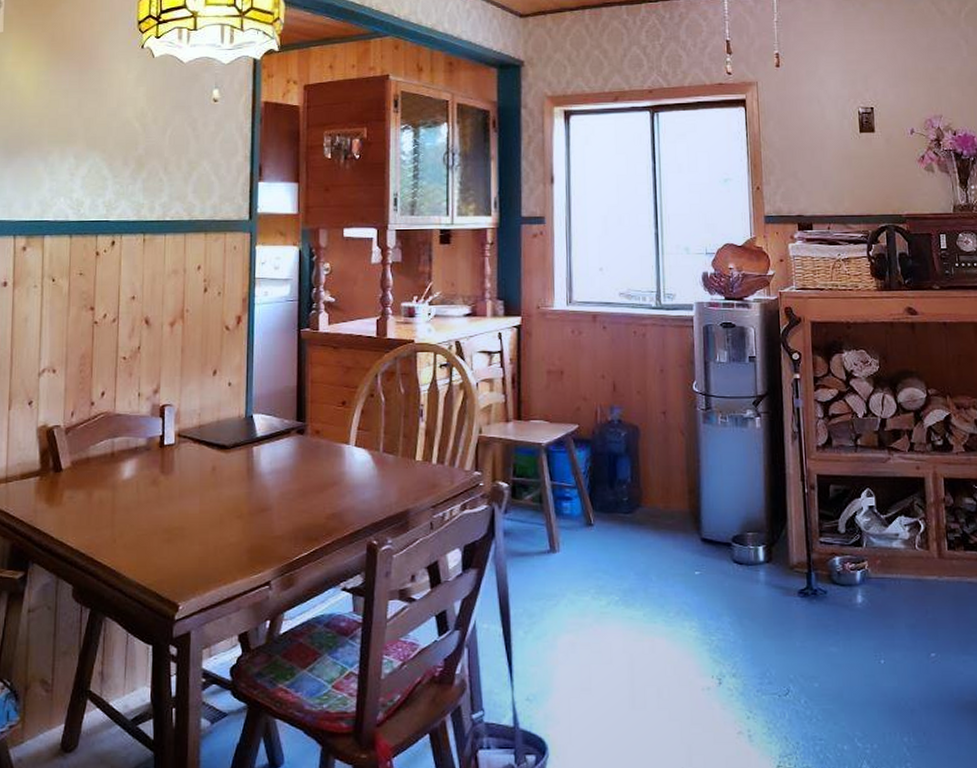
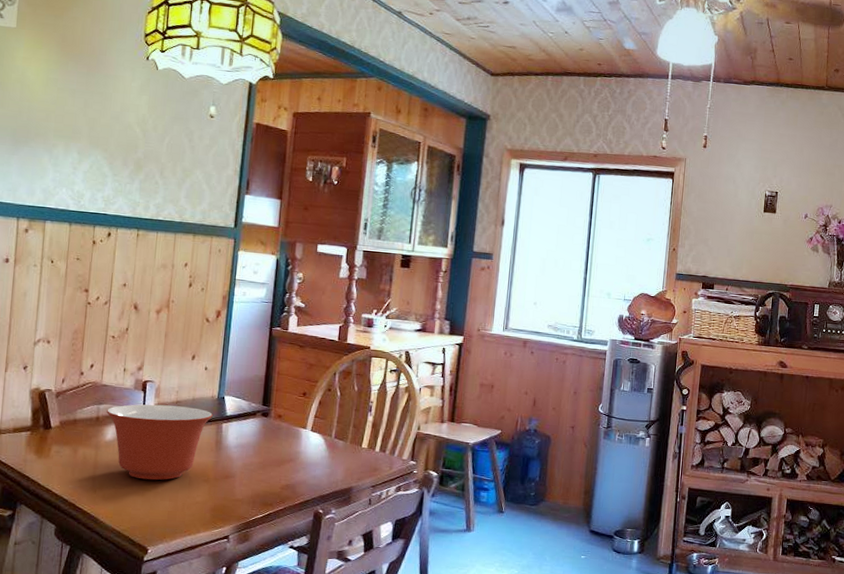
mixing bowl: none [122,431,241,522] -> present [107,404,213,481]

